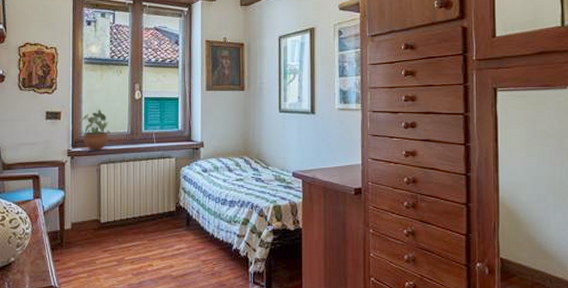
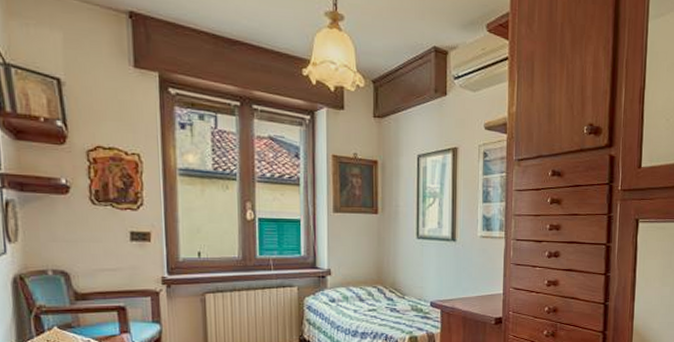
potted plant: present [77,109,112,151] -> none [173,230,218,278]

